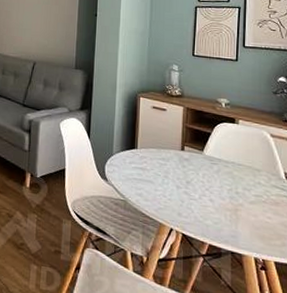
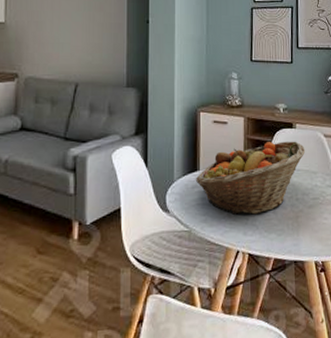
fruit basket: none [133,133,248,199] -> present [196,141,305,215]

